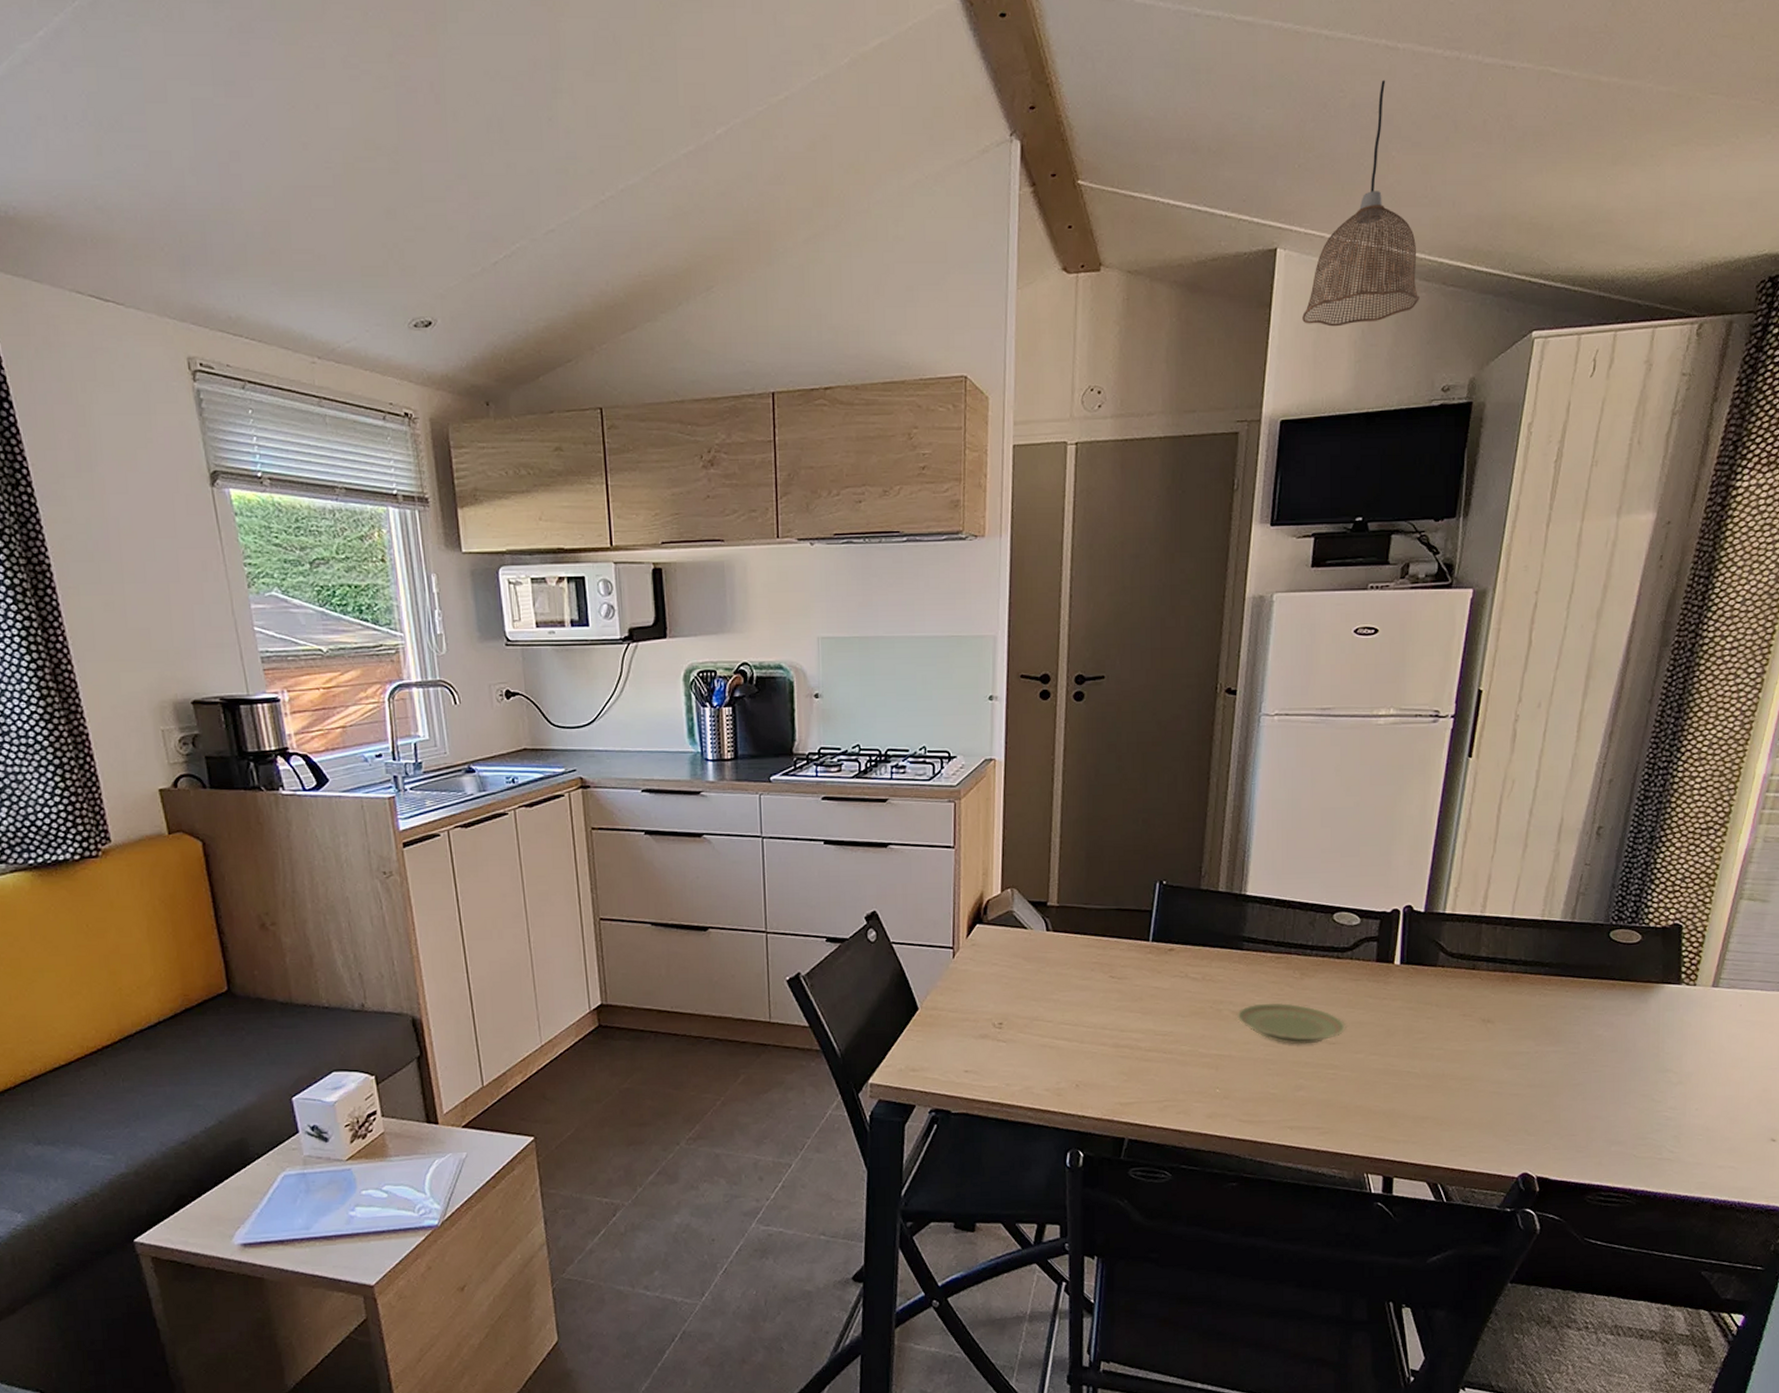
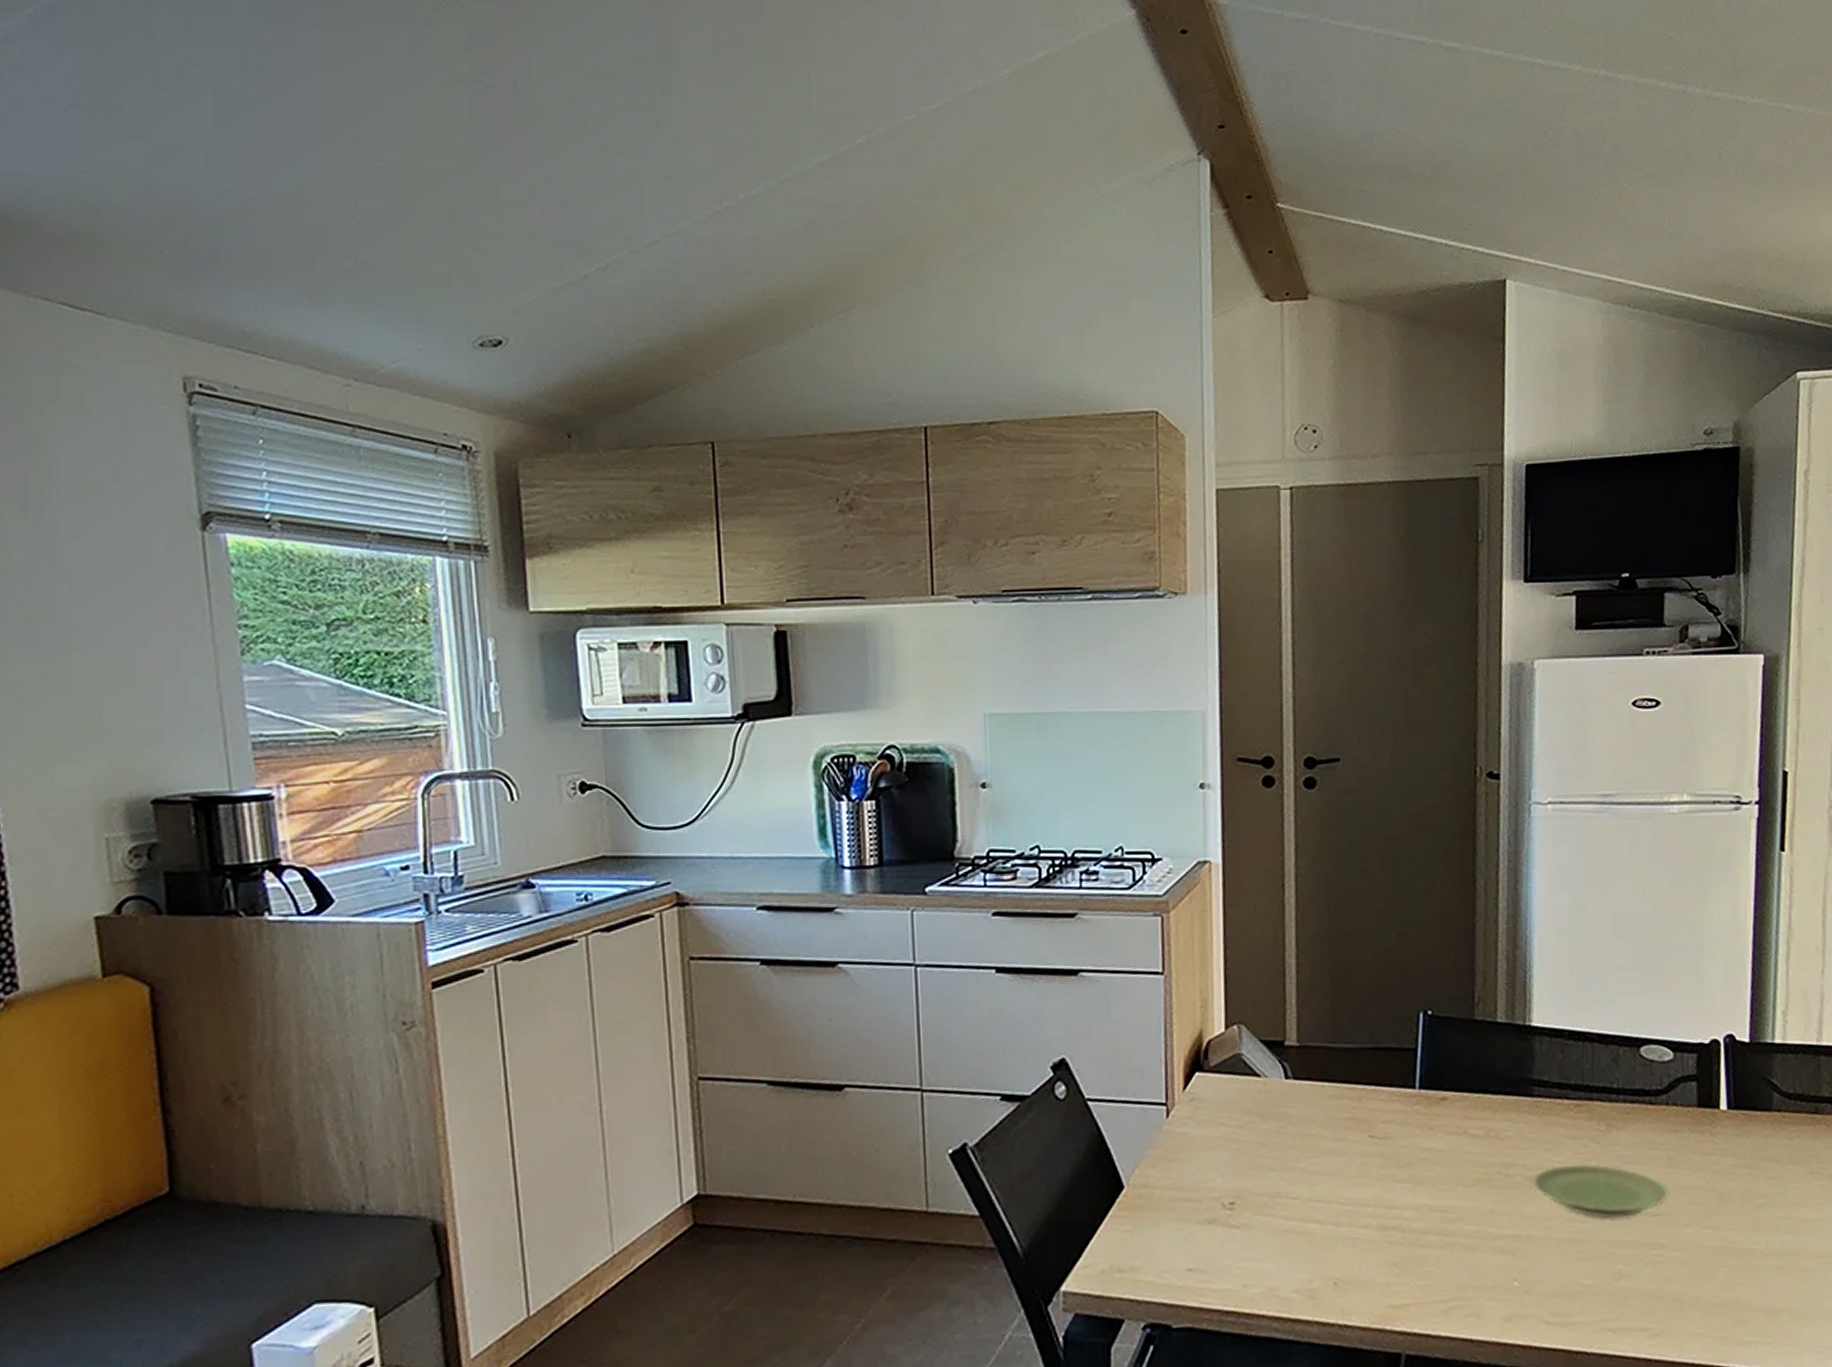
pendant lamp: present [1302,79,1419,327] -> none [1540,110,1669,364]

